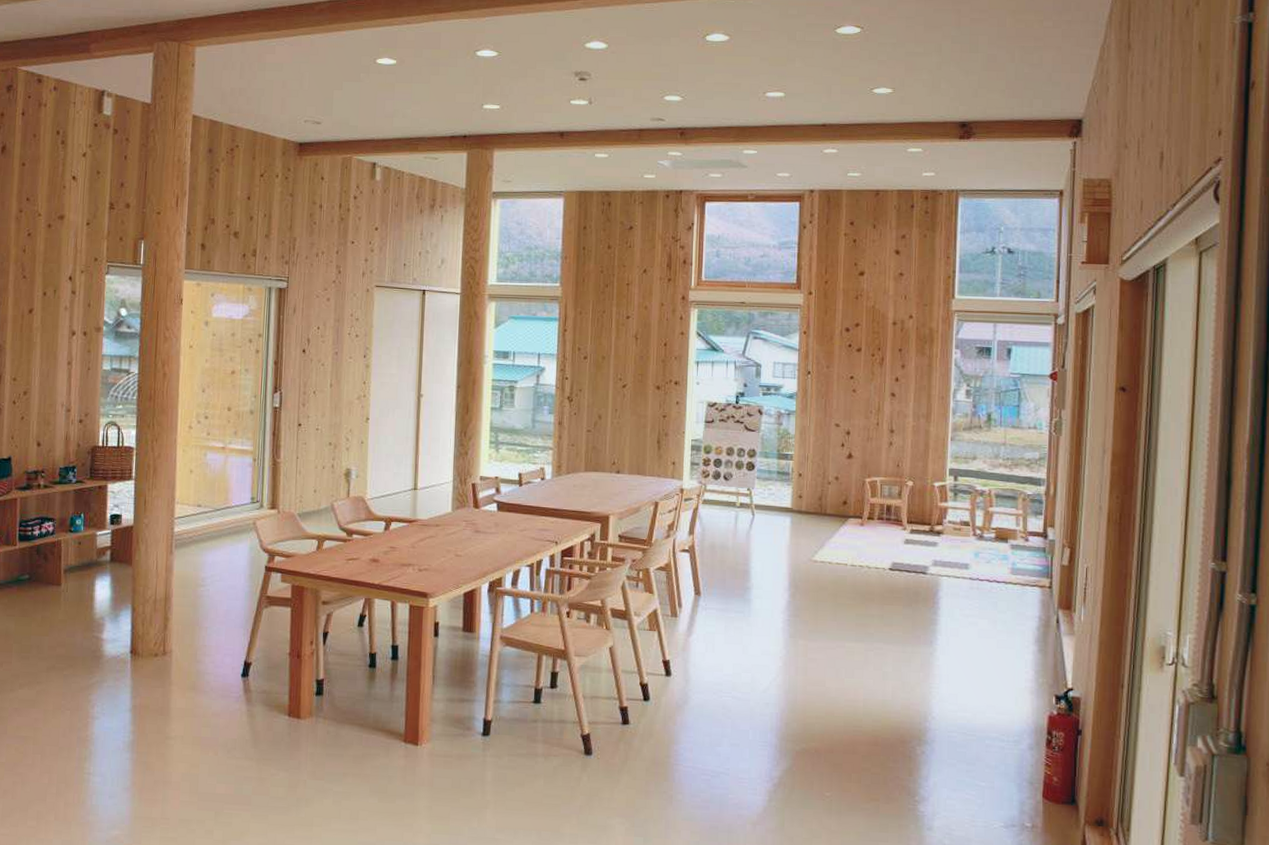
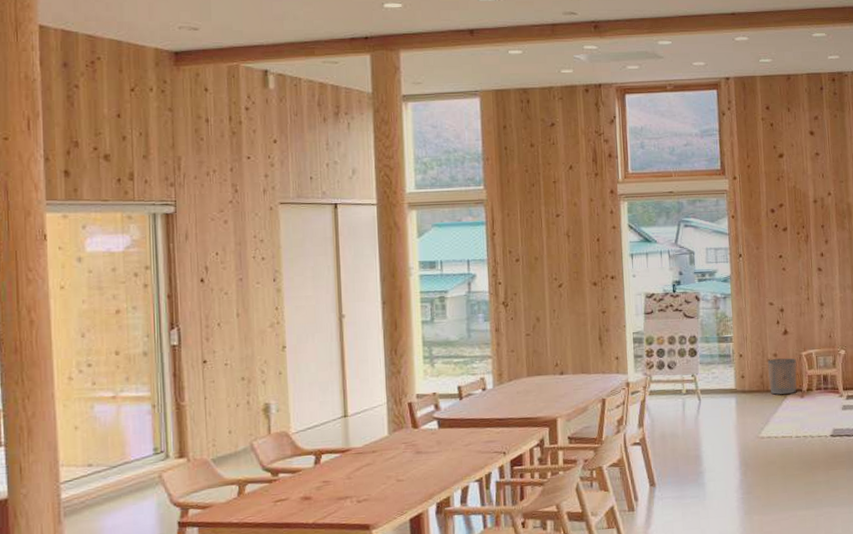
waste bin: none [828,482,859,520] -> present [768,358,797,395]

